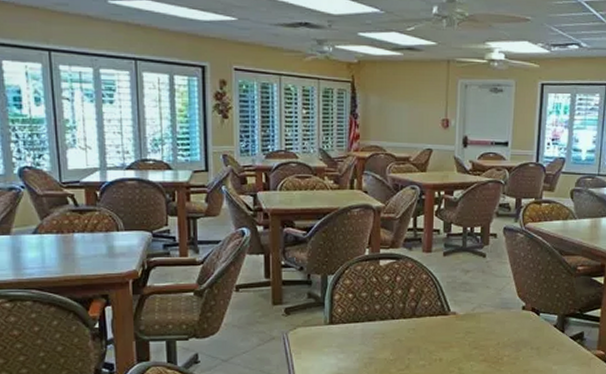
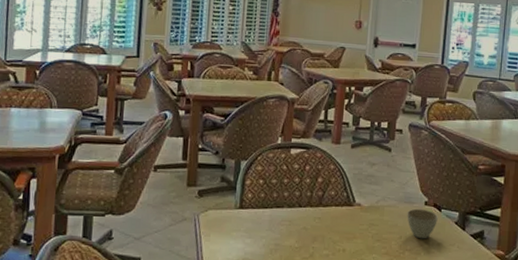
cup: none [504,314,536,344] -> present [407,208,438,239]

